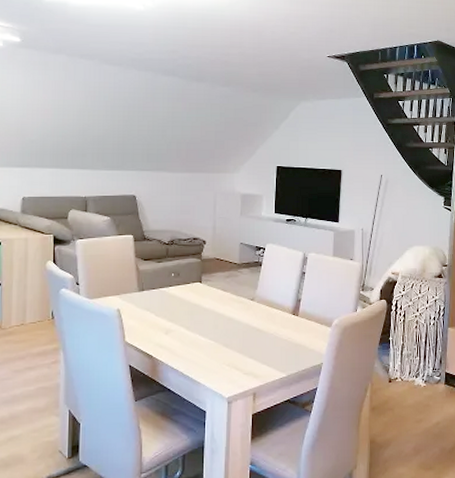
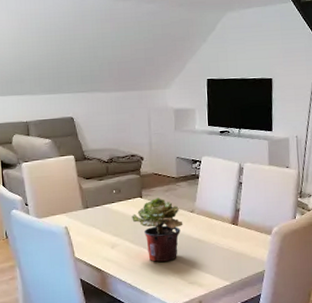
potted plant: none [189,283,243,351] -> present [132,198,183,263]

